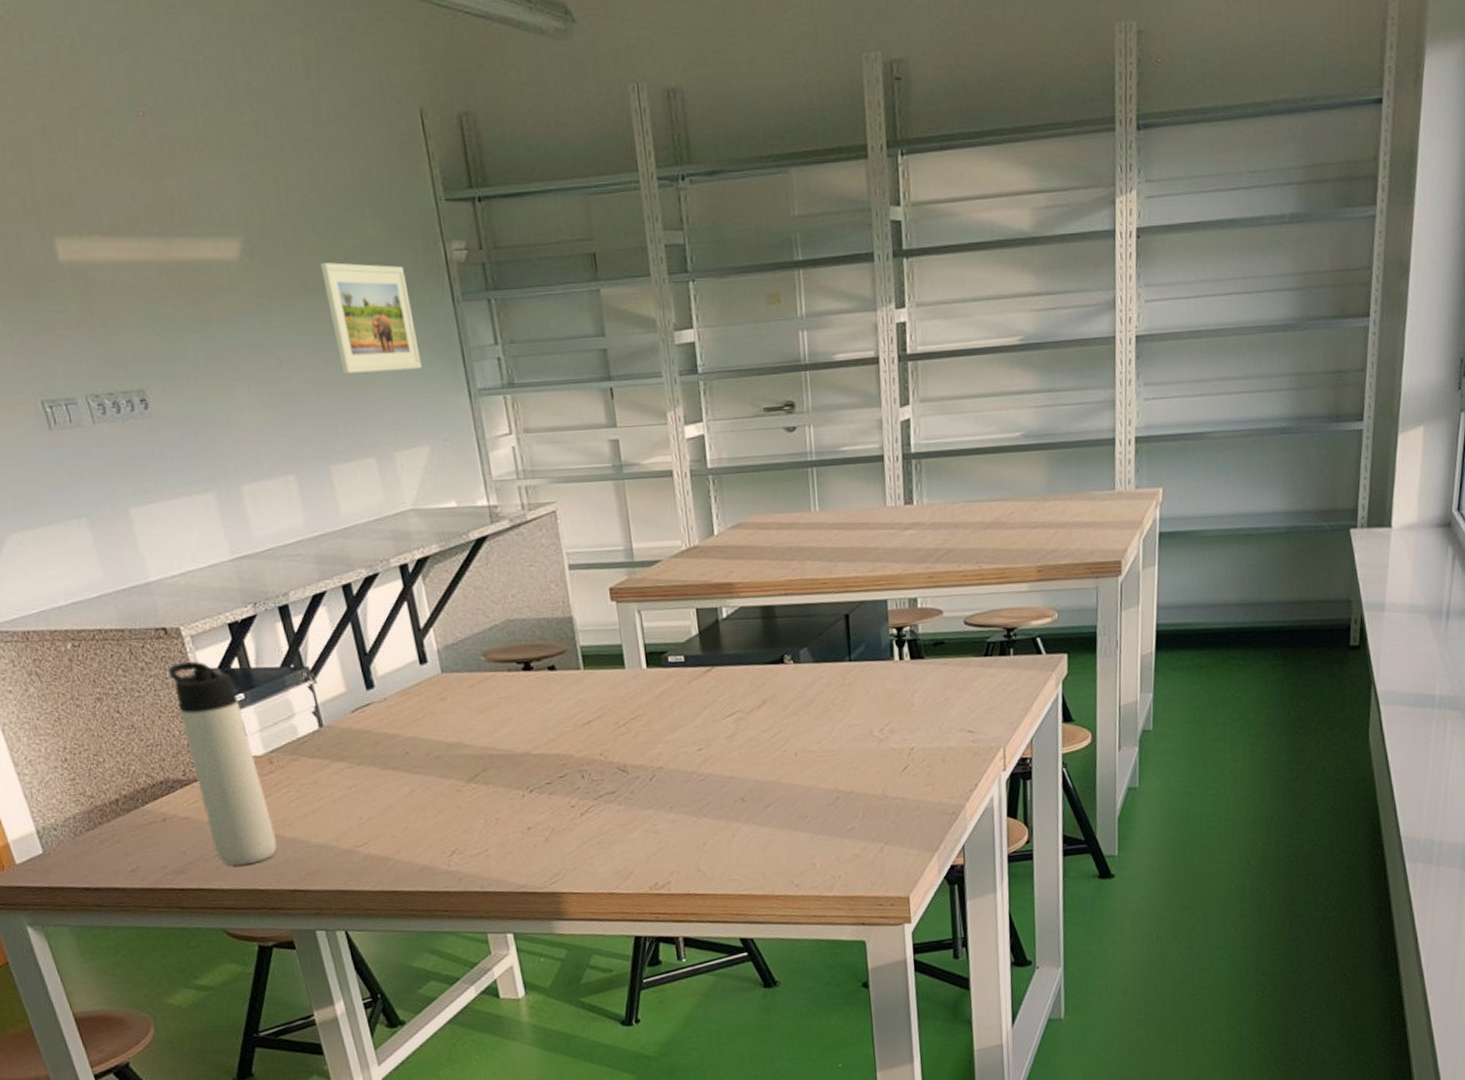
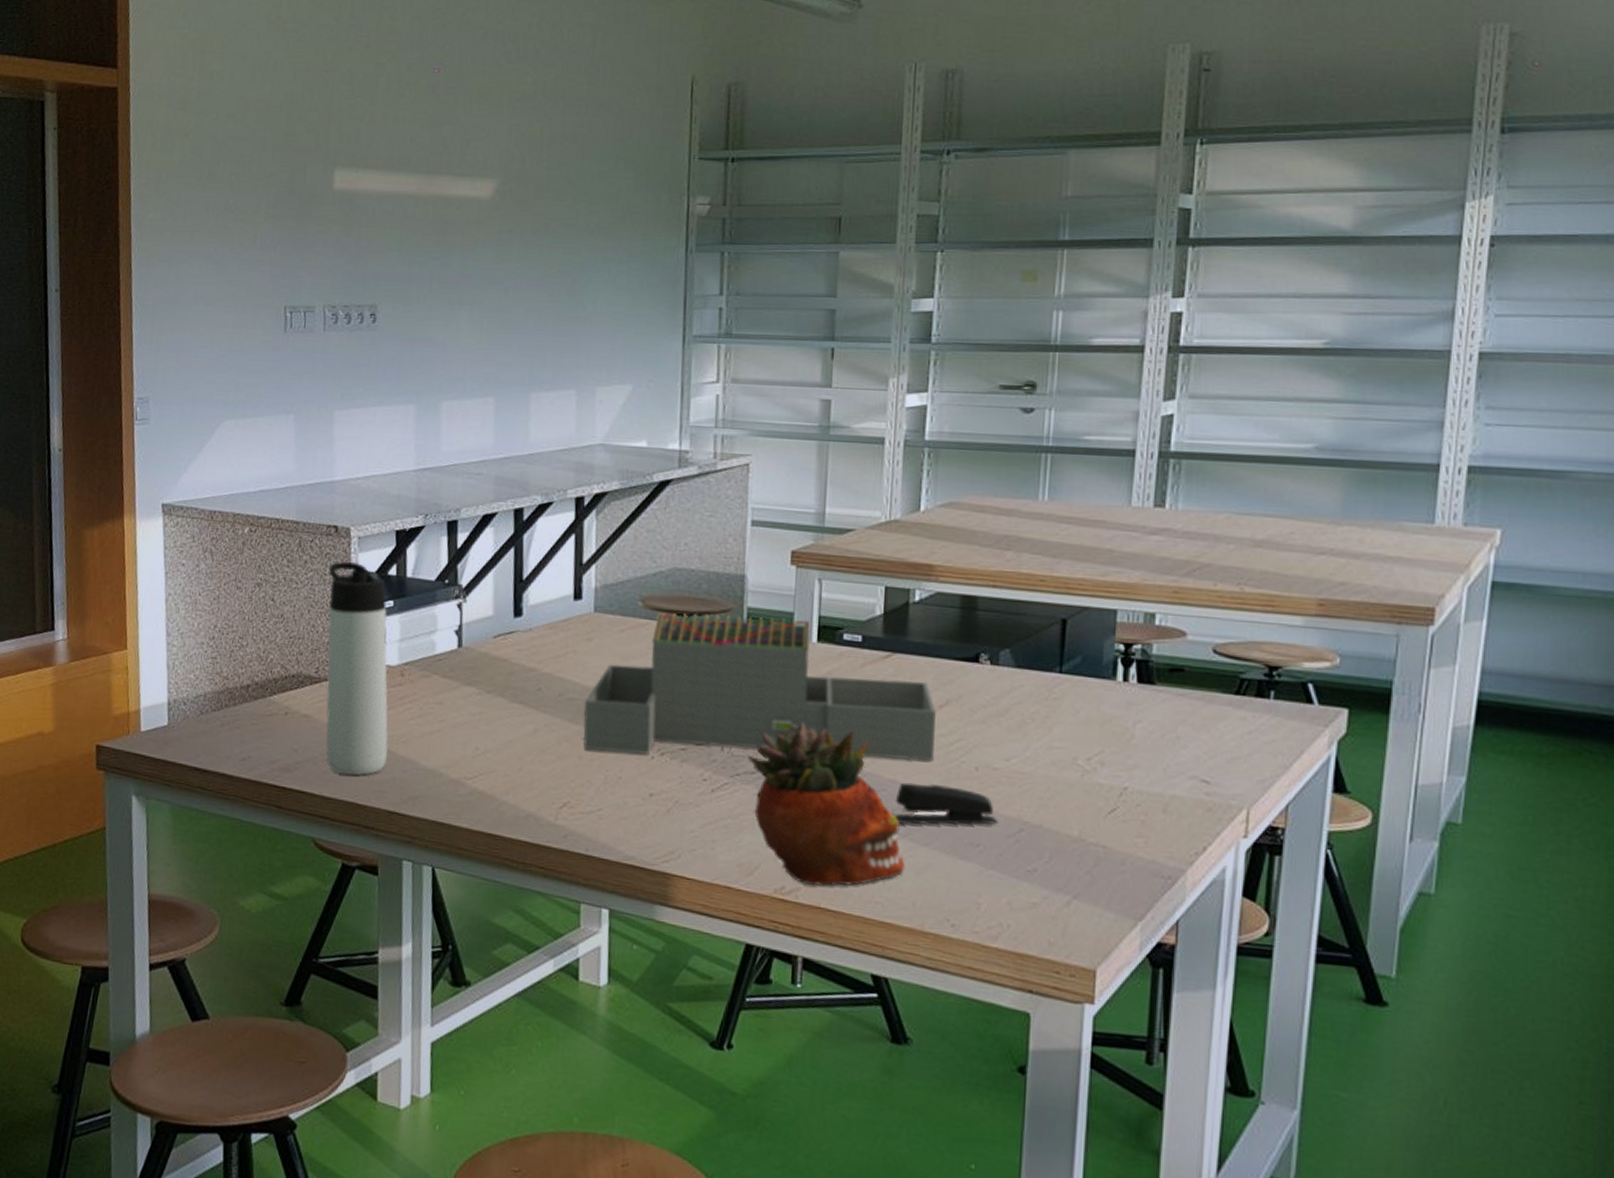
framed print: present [321,262,422,374] -> none [563,207,645,311]
architectural model: none [451,649,760,801] -> present [582,612,937,762]
succulent planter: none [605,740,752,877] -> present [747,721,906,886]
stapler: none [735,772,819,812] -> present [894,782,997,825]

